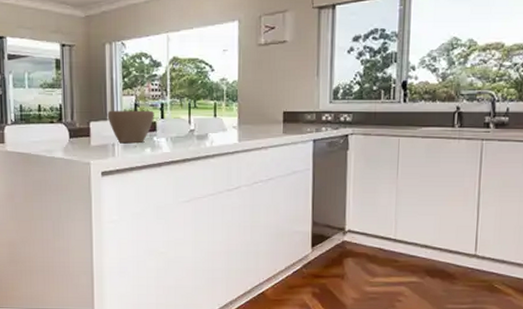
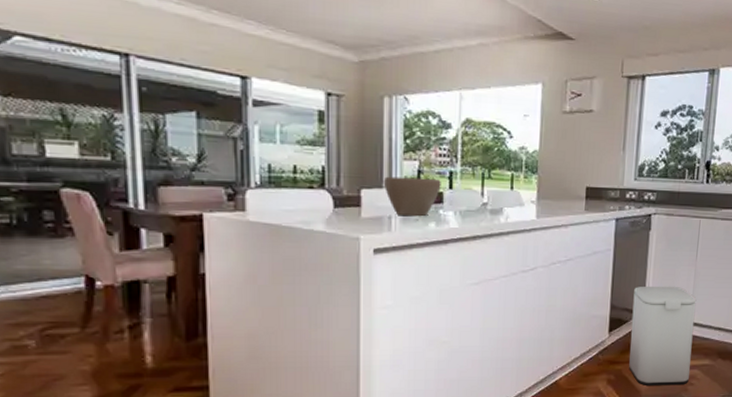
pedal bin: none [333,203,400,301] -> present [629,286,697,386]

